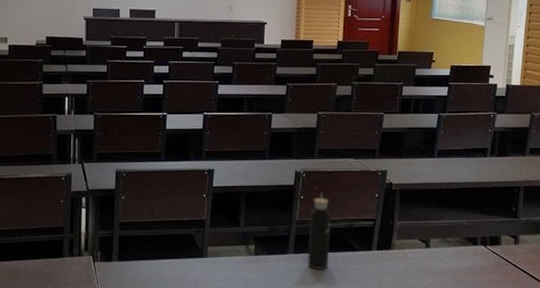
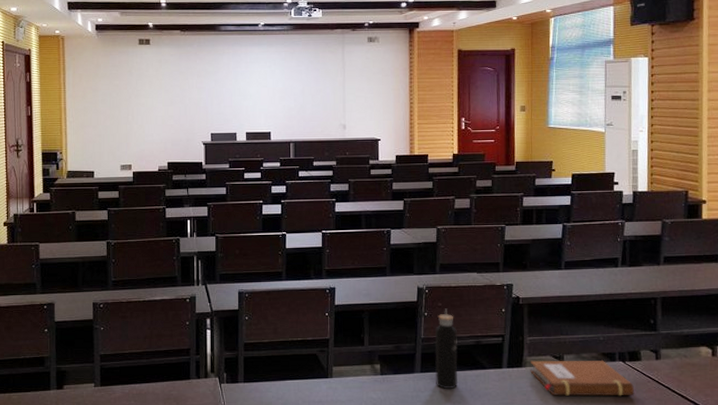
notebook: none [398,243,492,278] -> present [530,359,634,397]

